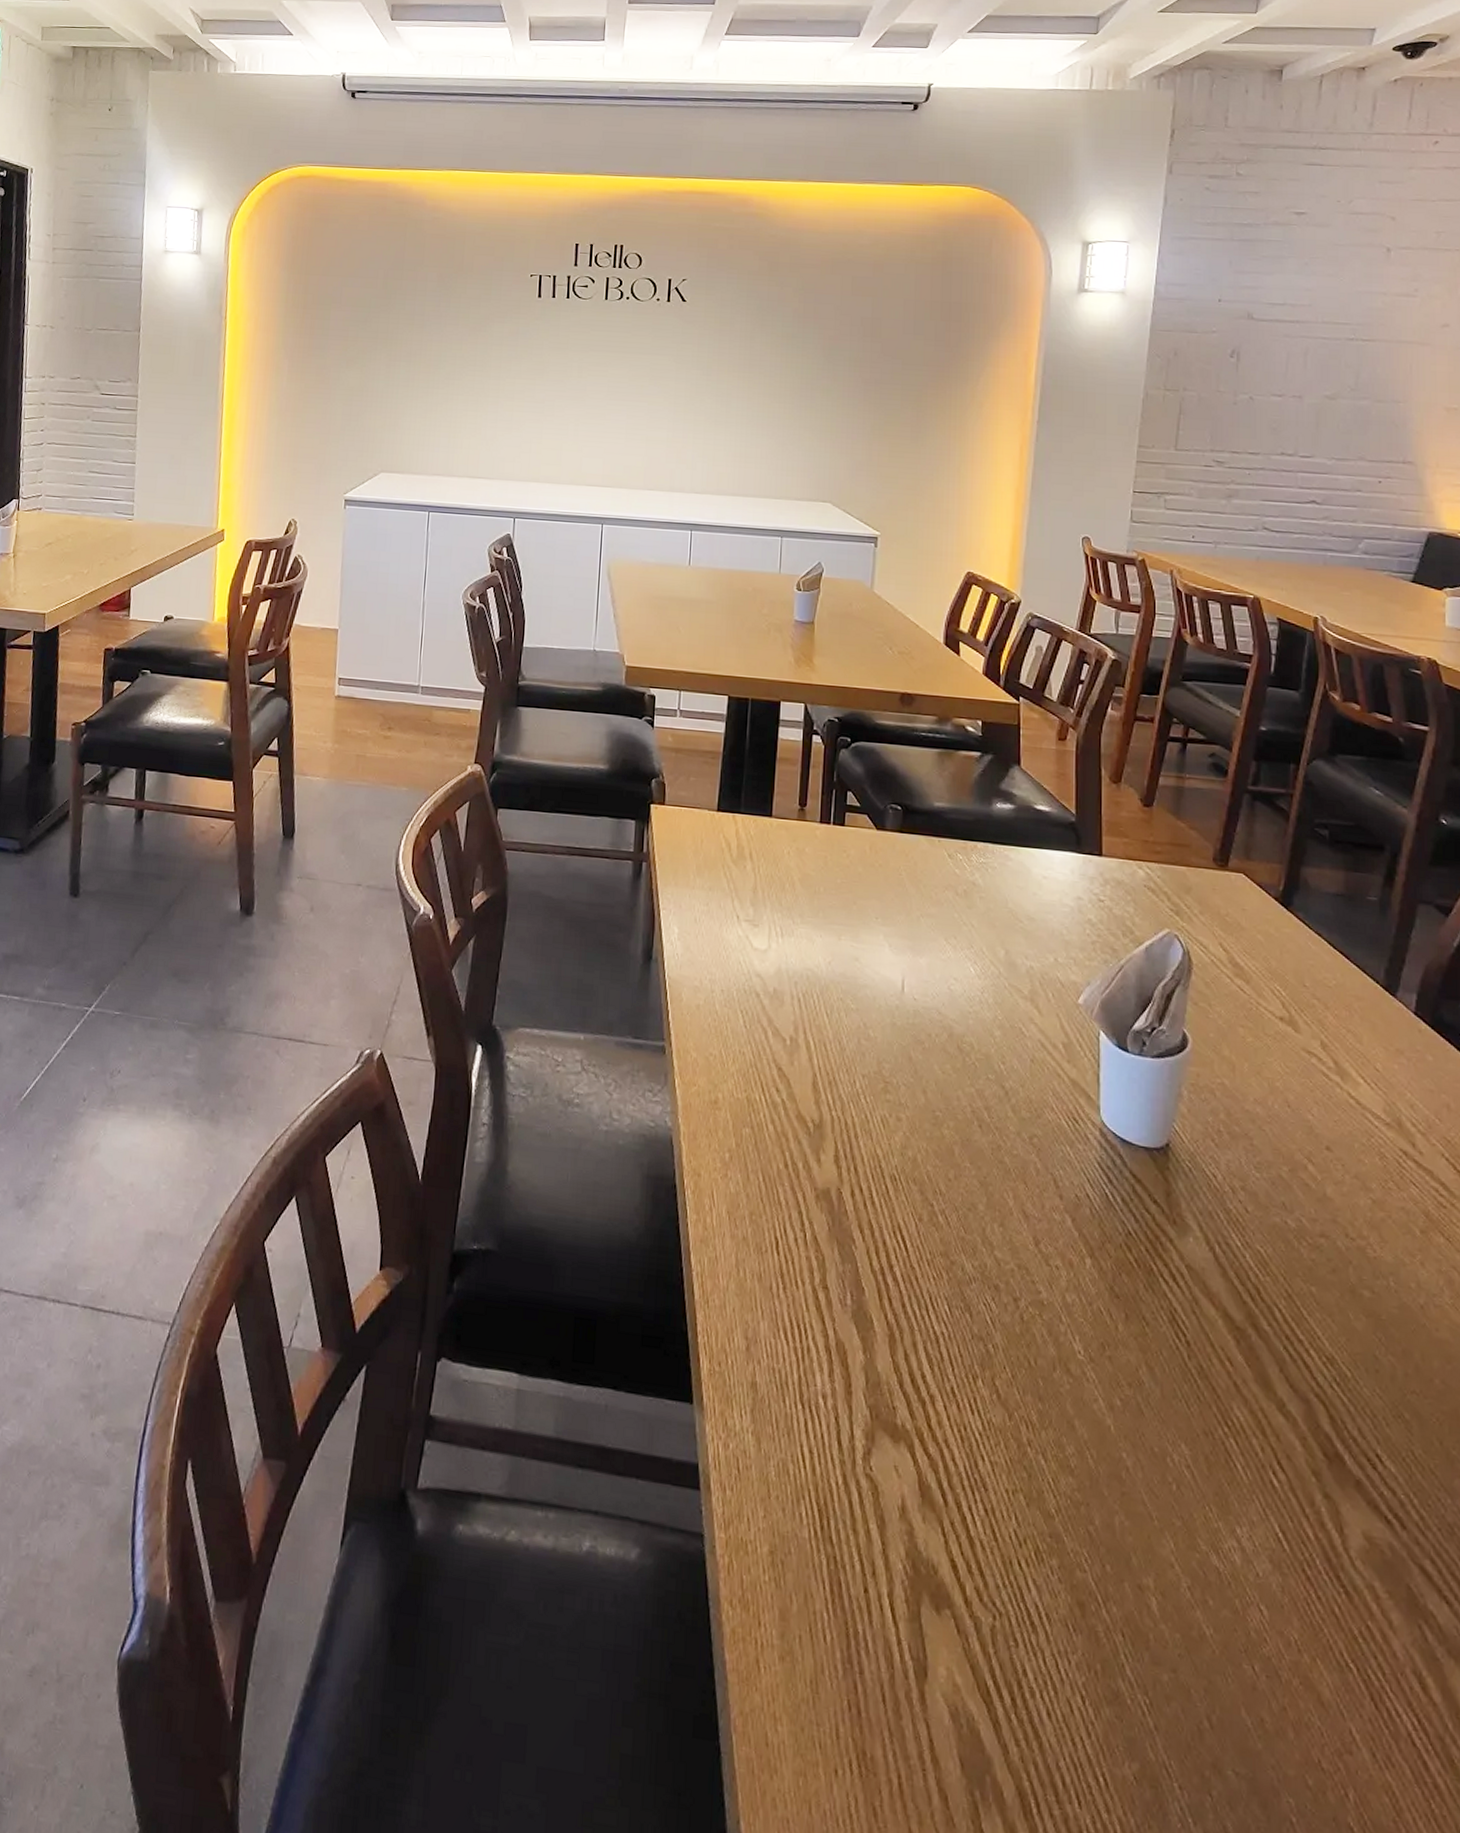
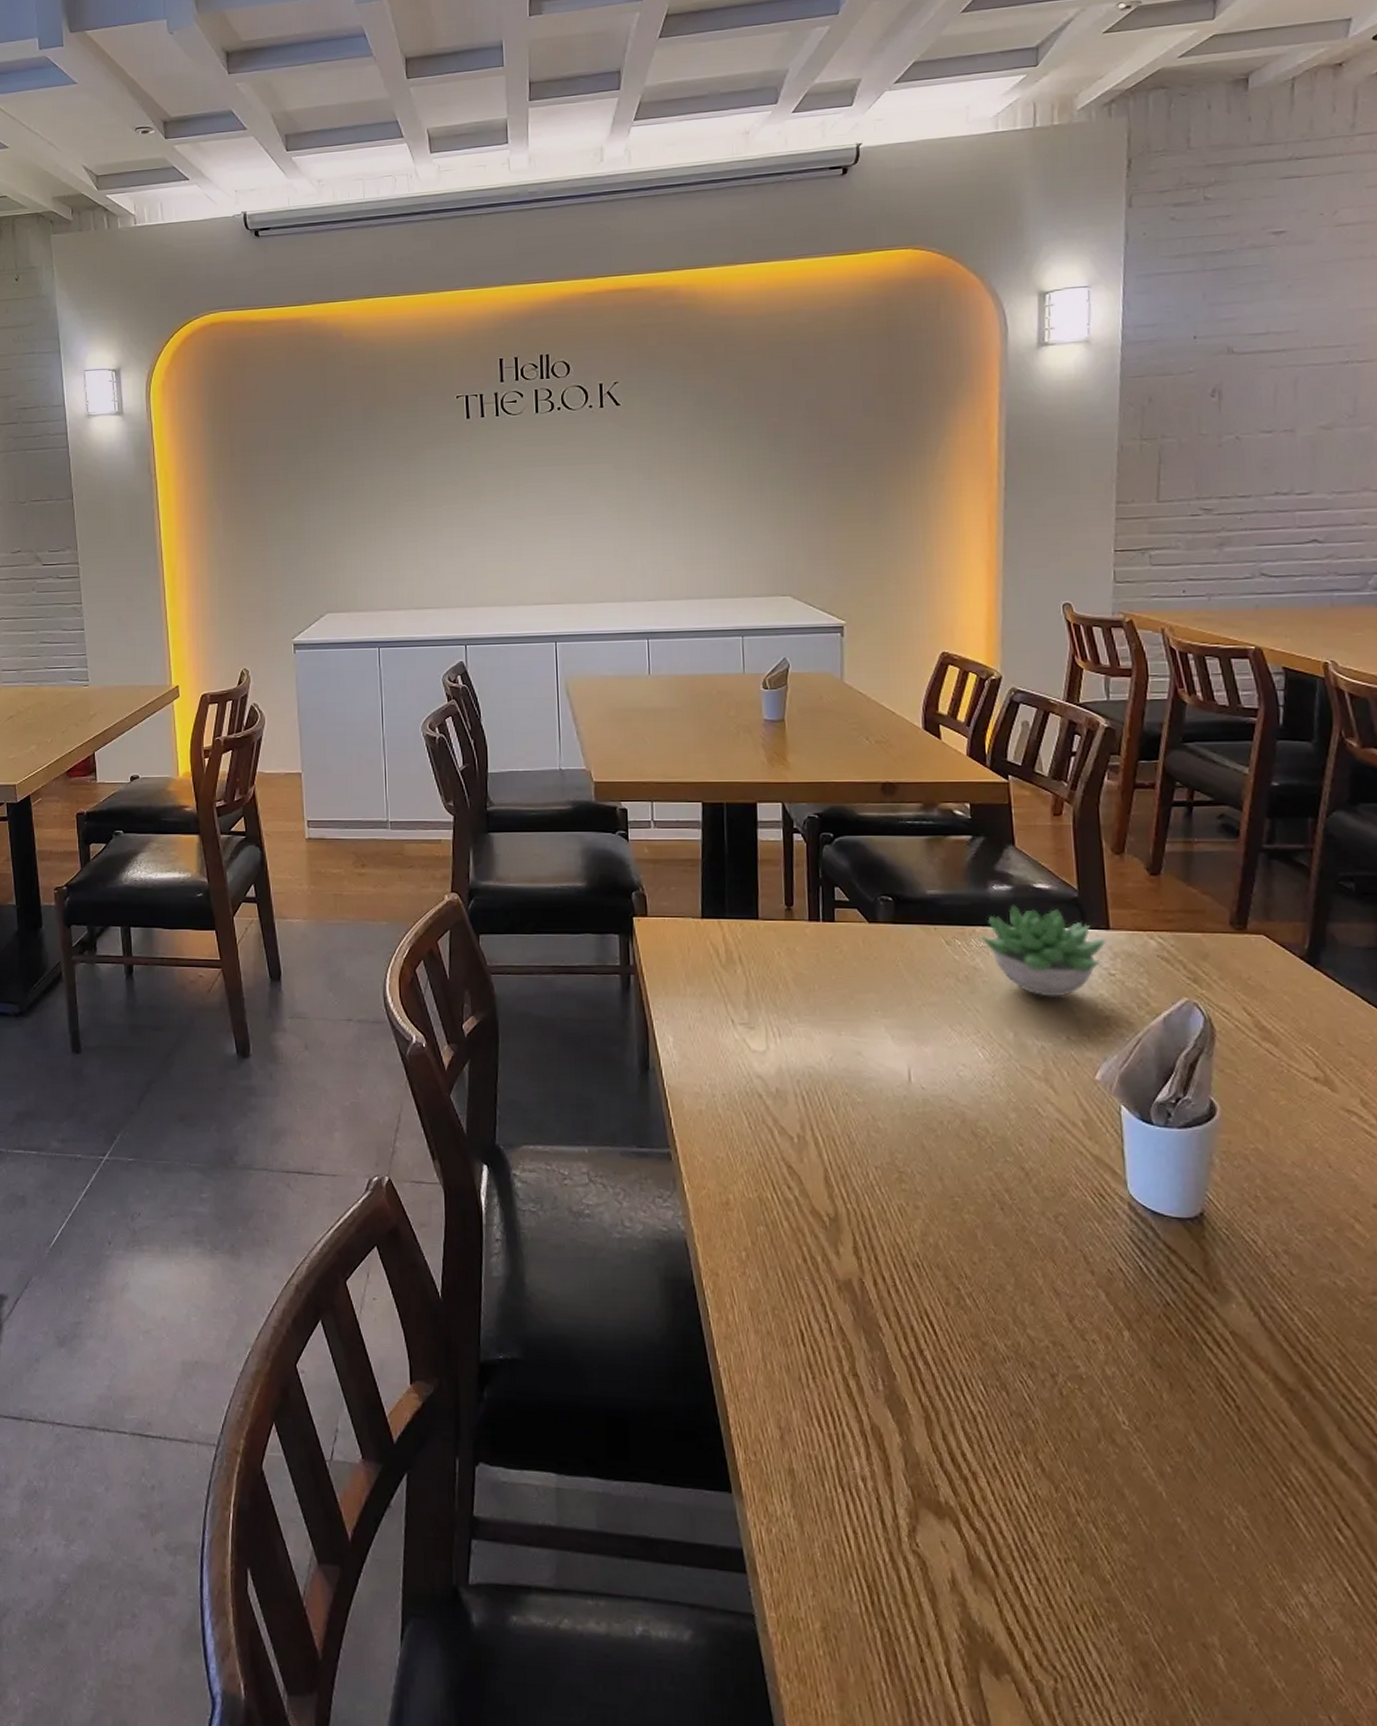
succulent plant: none [981,824,1098,919] -> present [981,905,1106,997]

